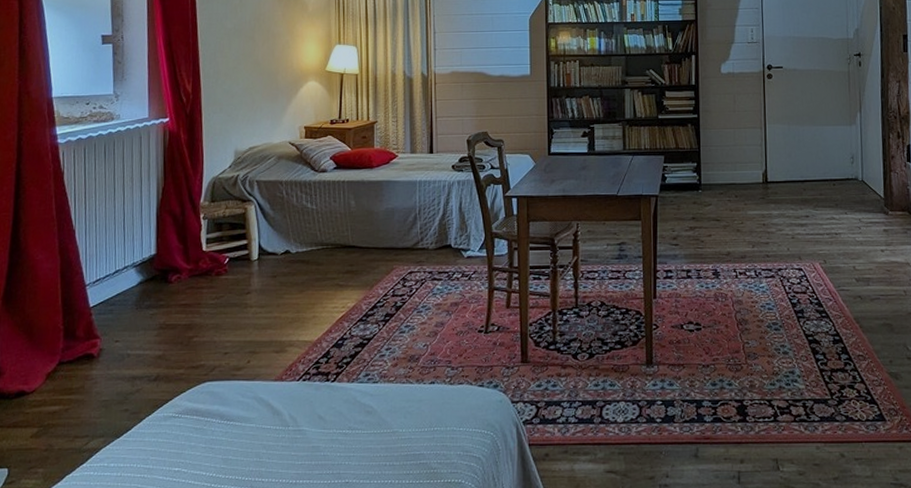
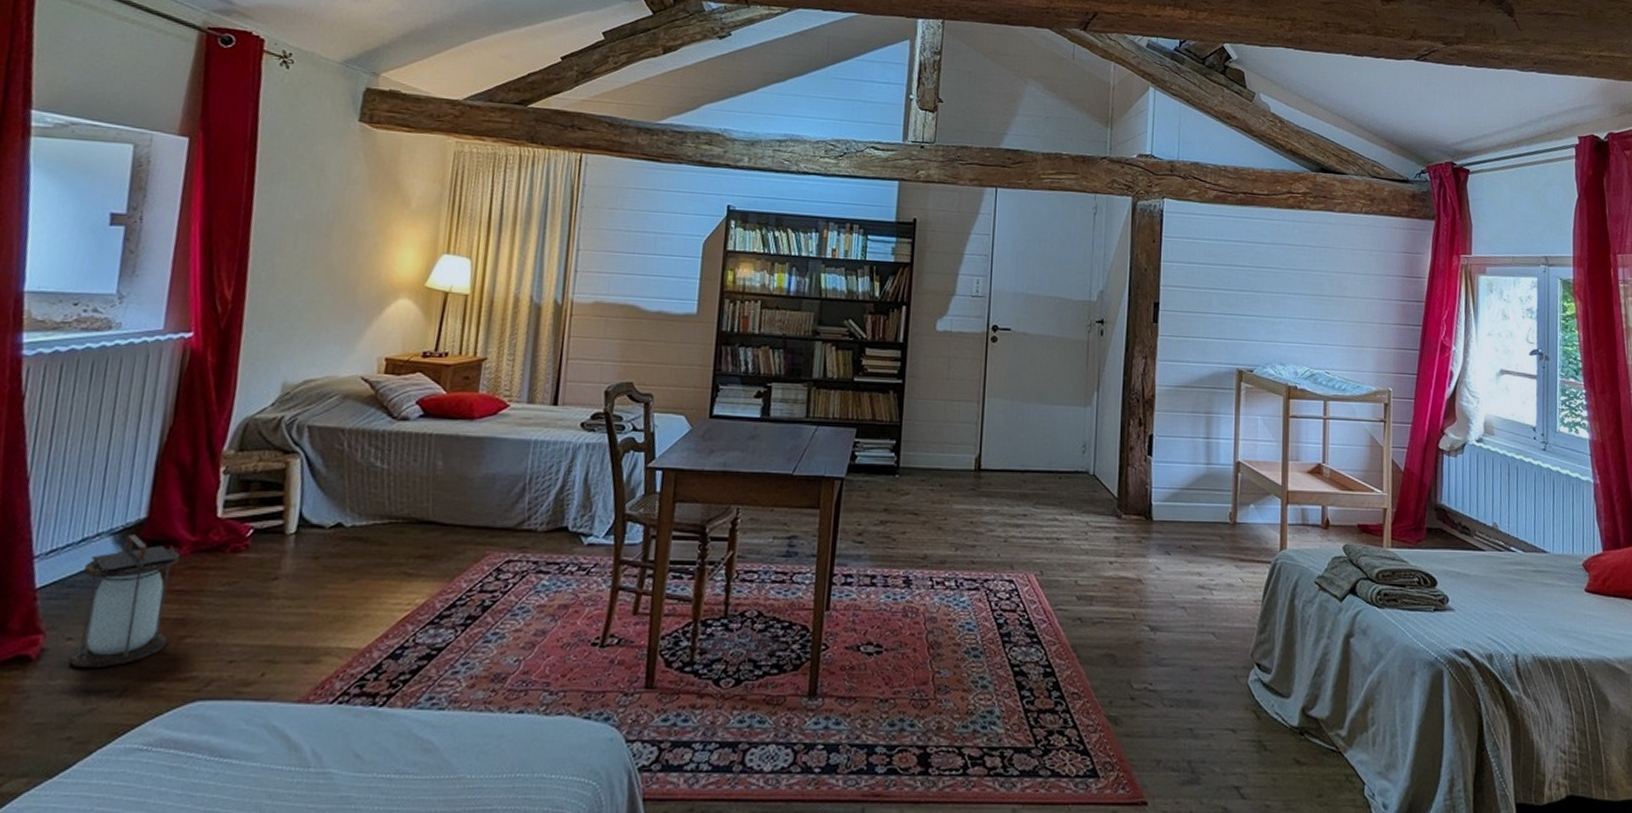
lantern: none [118,266,182,362] -> present [68,534,181,669]

